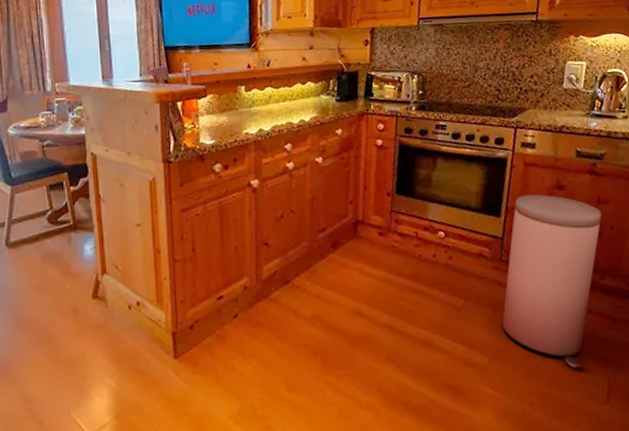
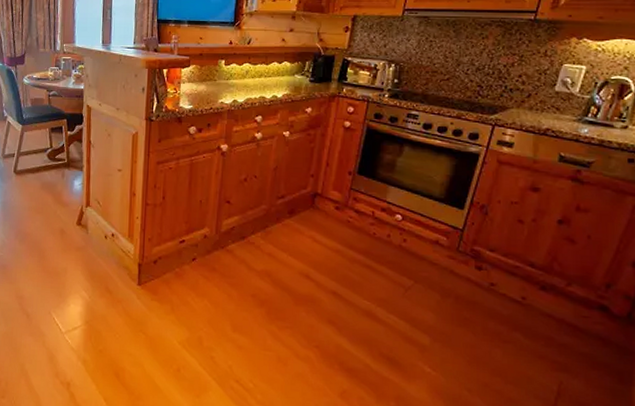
pedal bin: present [502,194,602,369] -> none [450,192,579,368]

